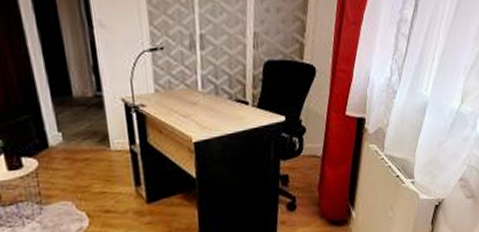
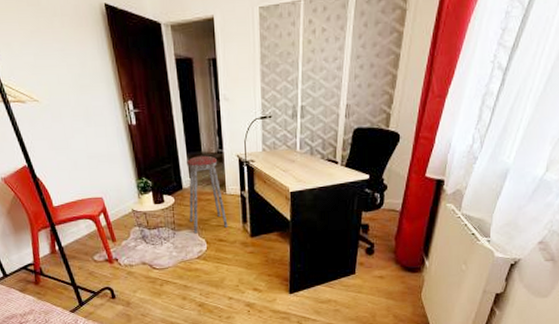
music stool: none [52,100,116,206] -> present [187,155,228,234]

